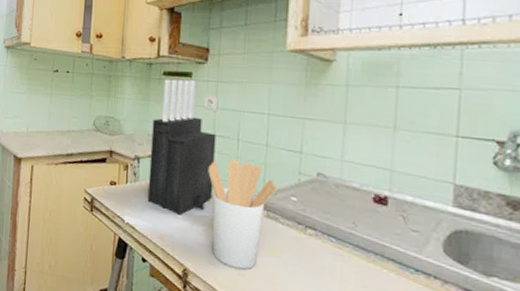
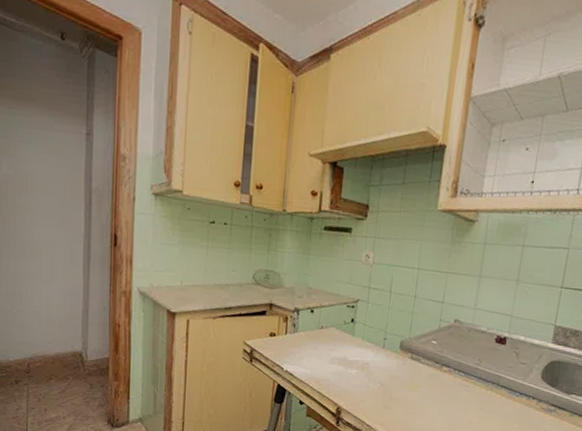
knife block: present [147,79,216,215] -> none [305,233,372,361]
utensil holder: present [208,160,276,270] -> none [362,310,421,404]

